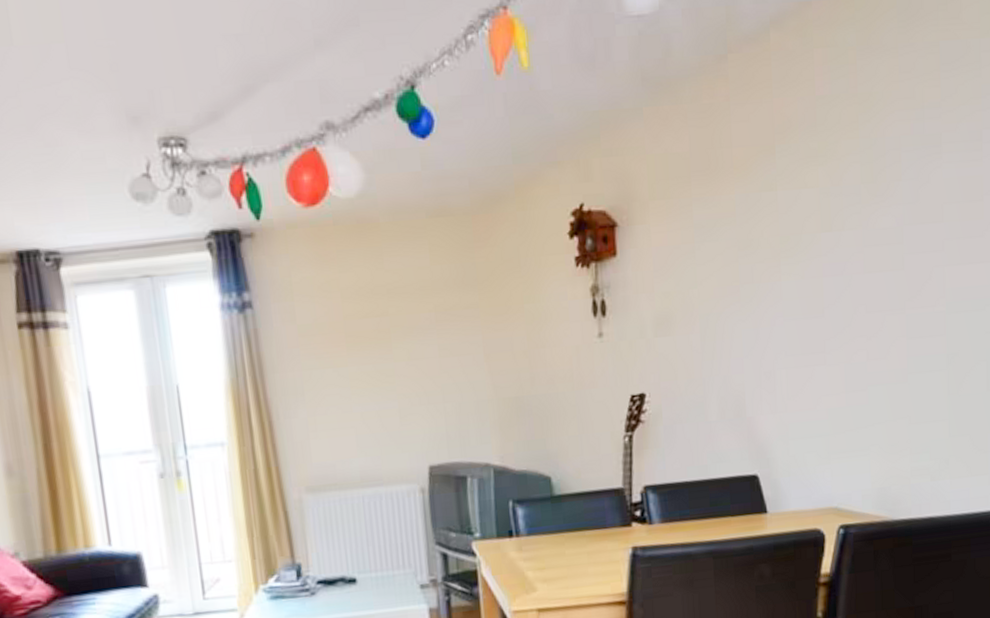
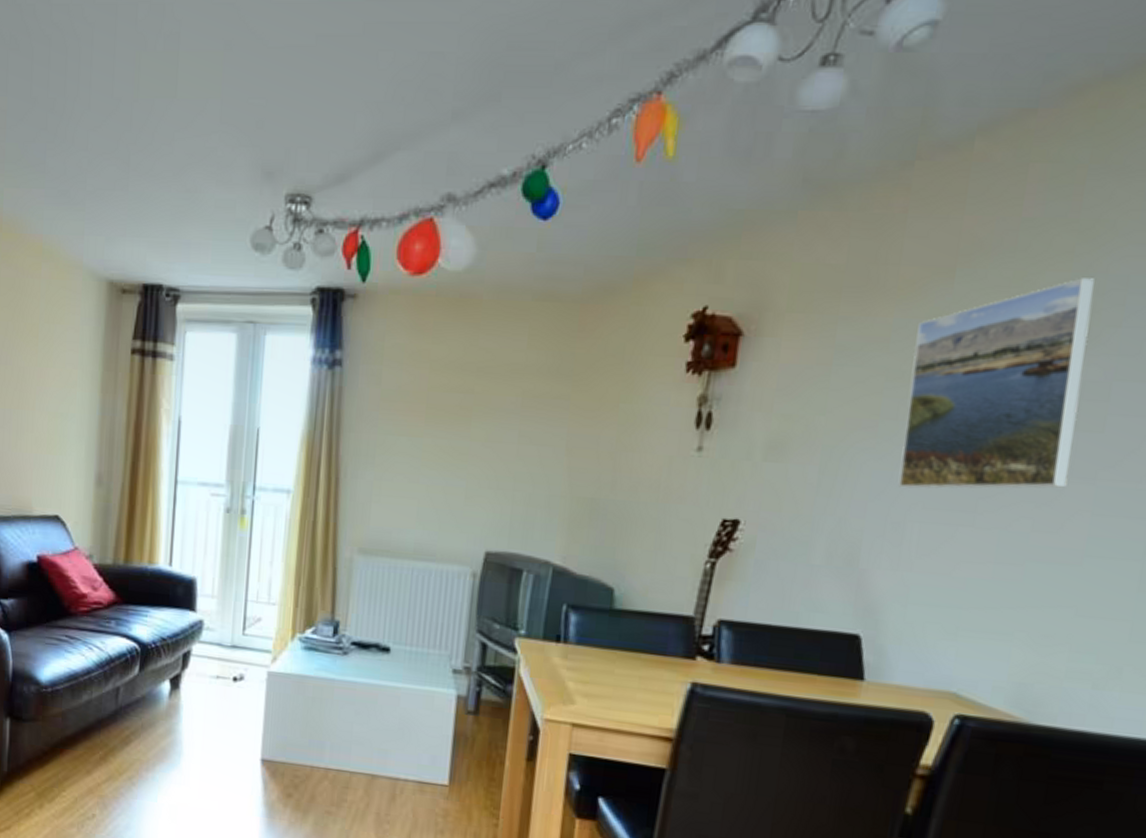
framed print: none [755,142,886,341] -> present [897,278,1095,489]

